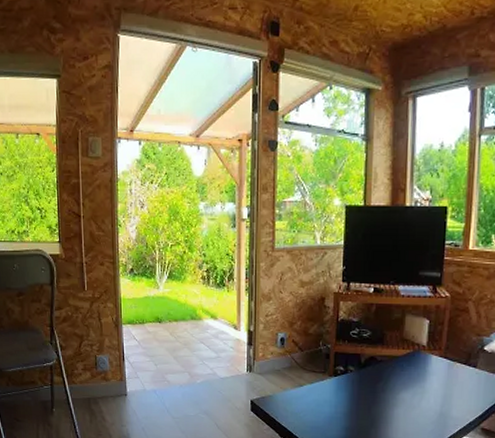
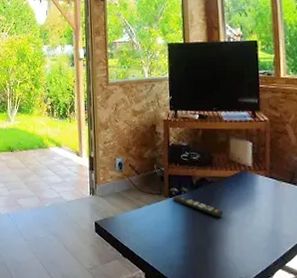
remote control: none [337,373,391,398] -> present [172,194,224,217]

